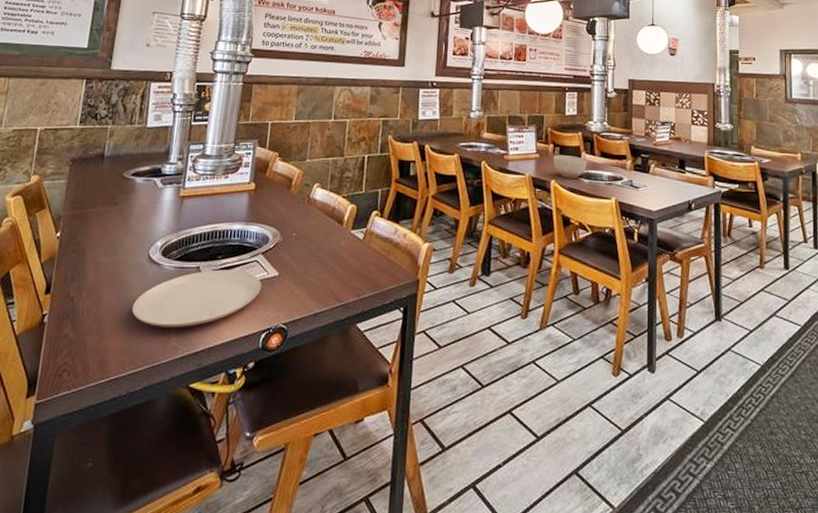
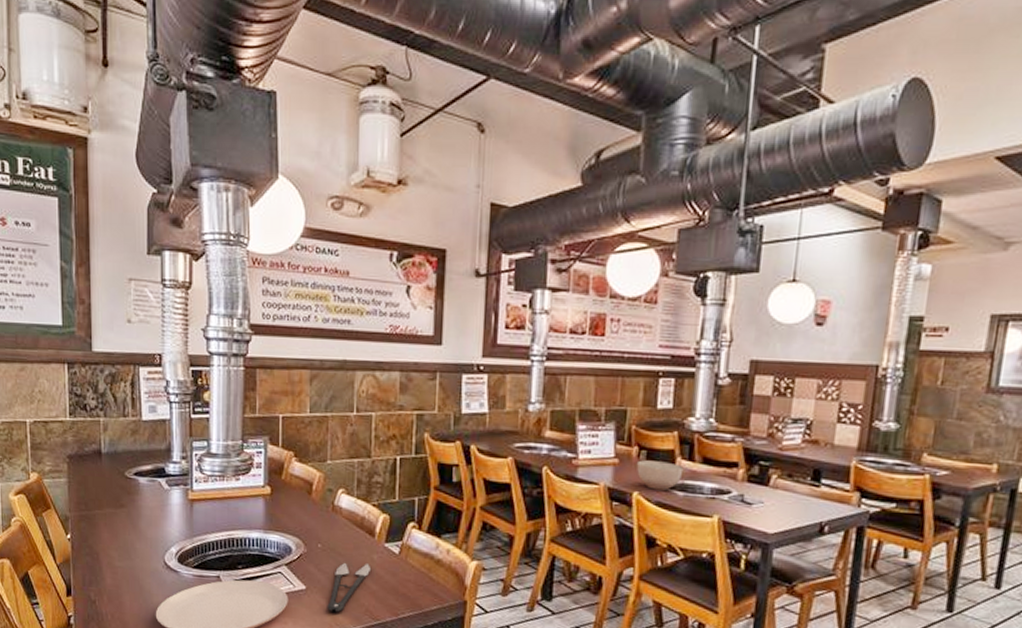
thread snips: none [296,248,339,297] -> present [327,562,372,613]

